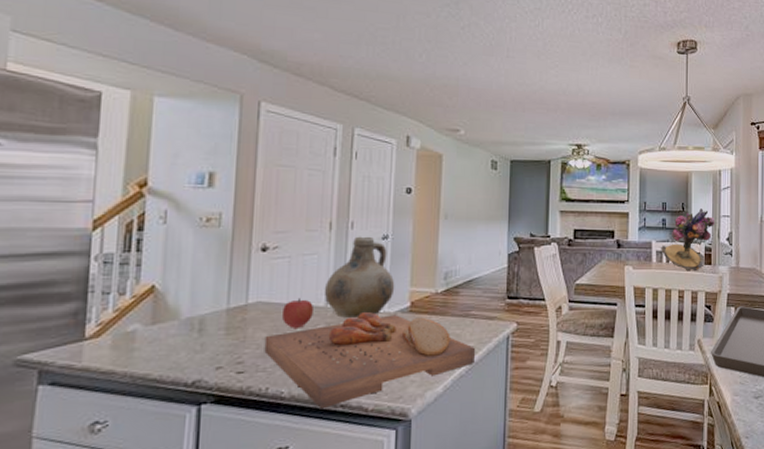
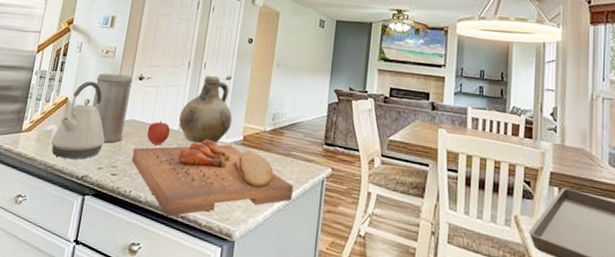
kettle: none [136,260,222,365] -> present [51,81,105,160]
canister: none [195,247,252,336] -> present [92,73,133,144]
bouquet: present [661,208,715,272] -> none [477,79,538,144]

